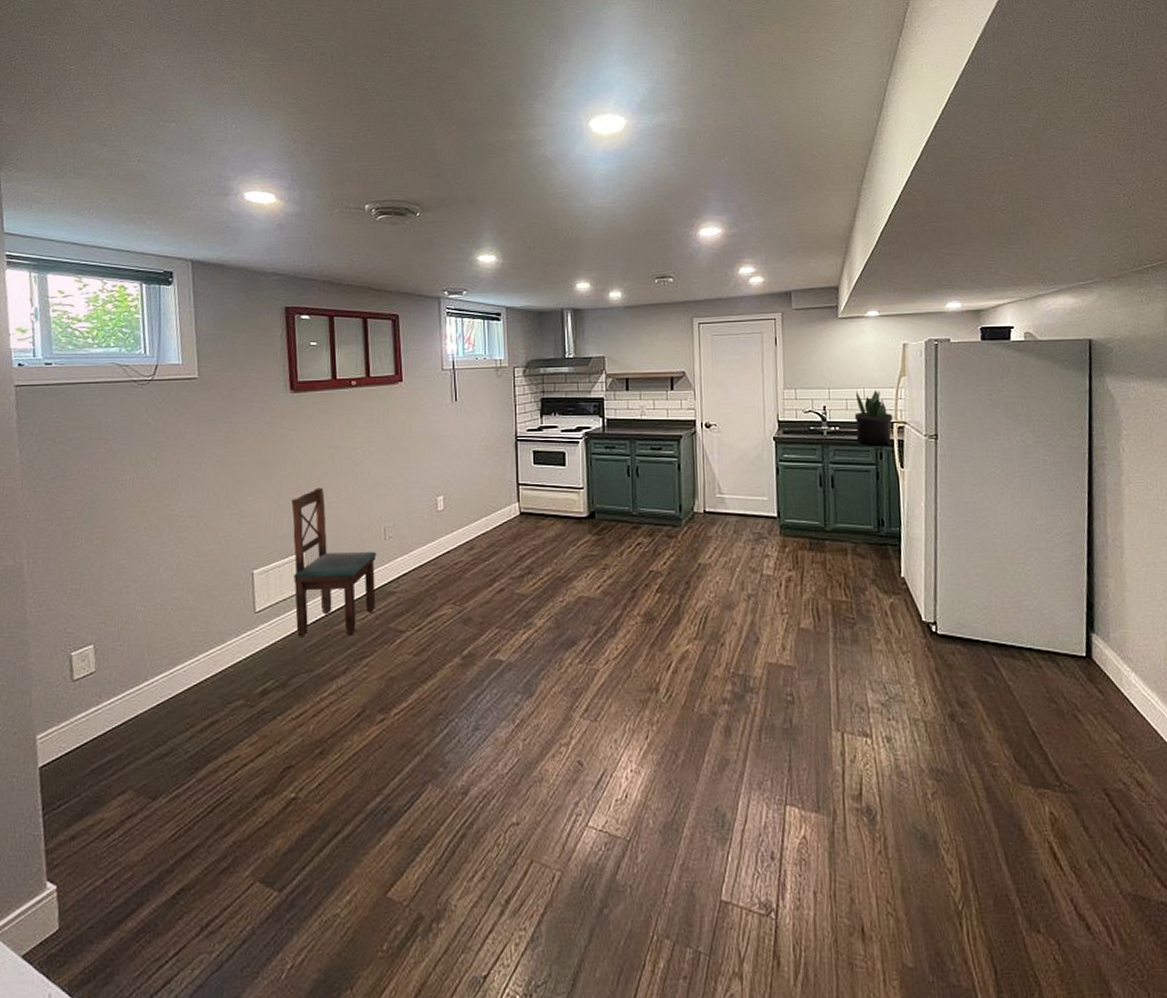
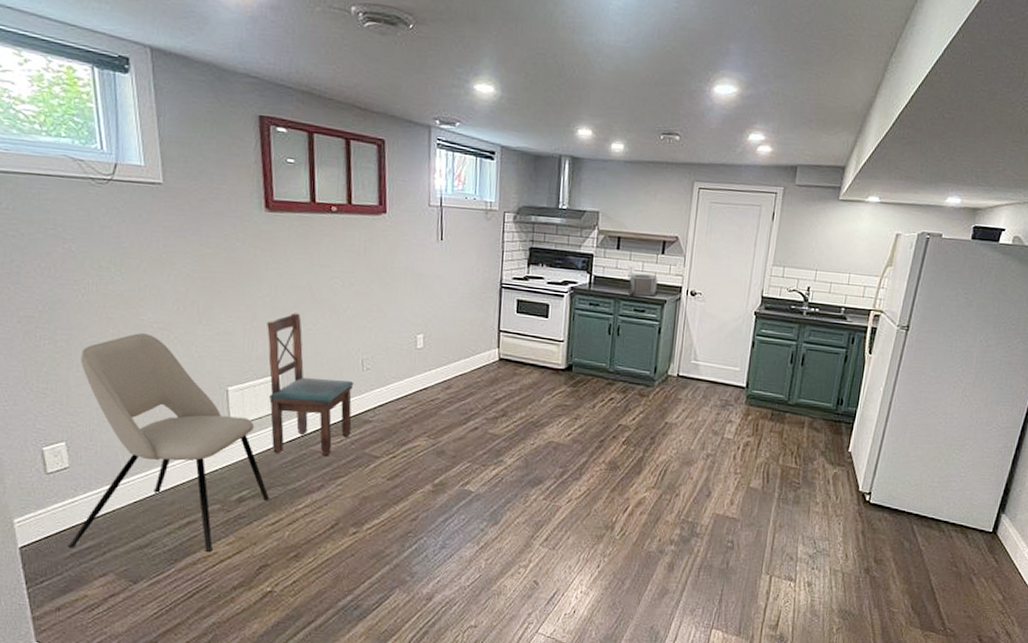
dining chair: none [87,524,293,764] -> present [67,333,269,552]
toaster: none [642,411,672,435] -> present [628,273,659,298]
planter: present [854,390,894,446] -> none [833,275,872,332]

